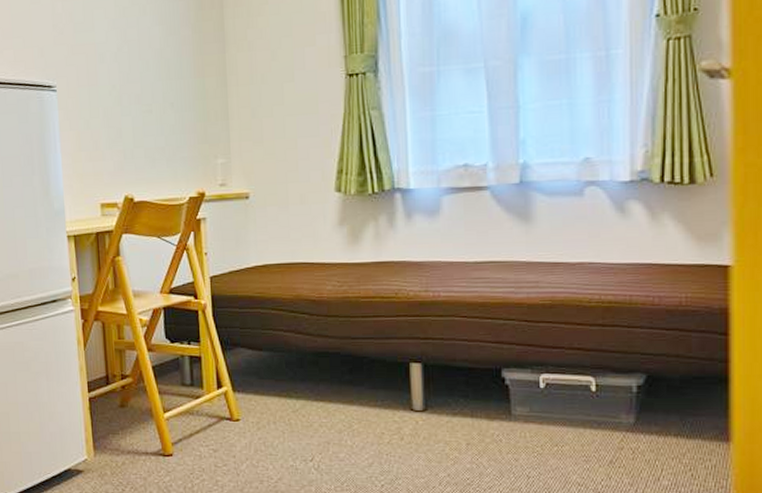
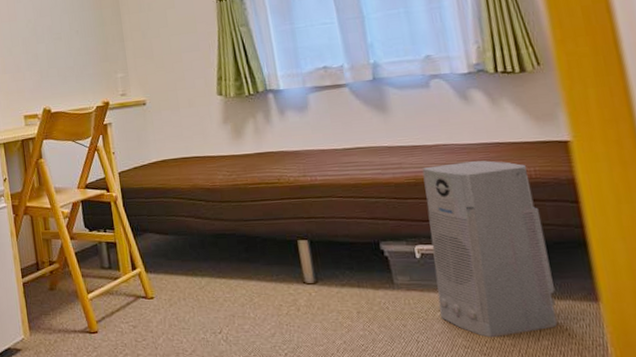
air purifier: none [557,283,685,476] -> present [422,160,558,338]

